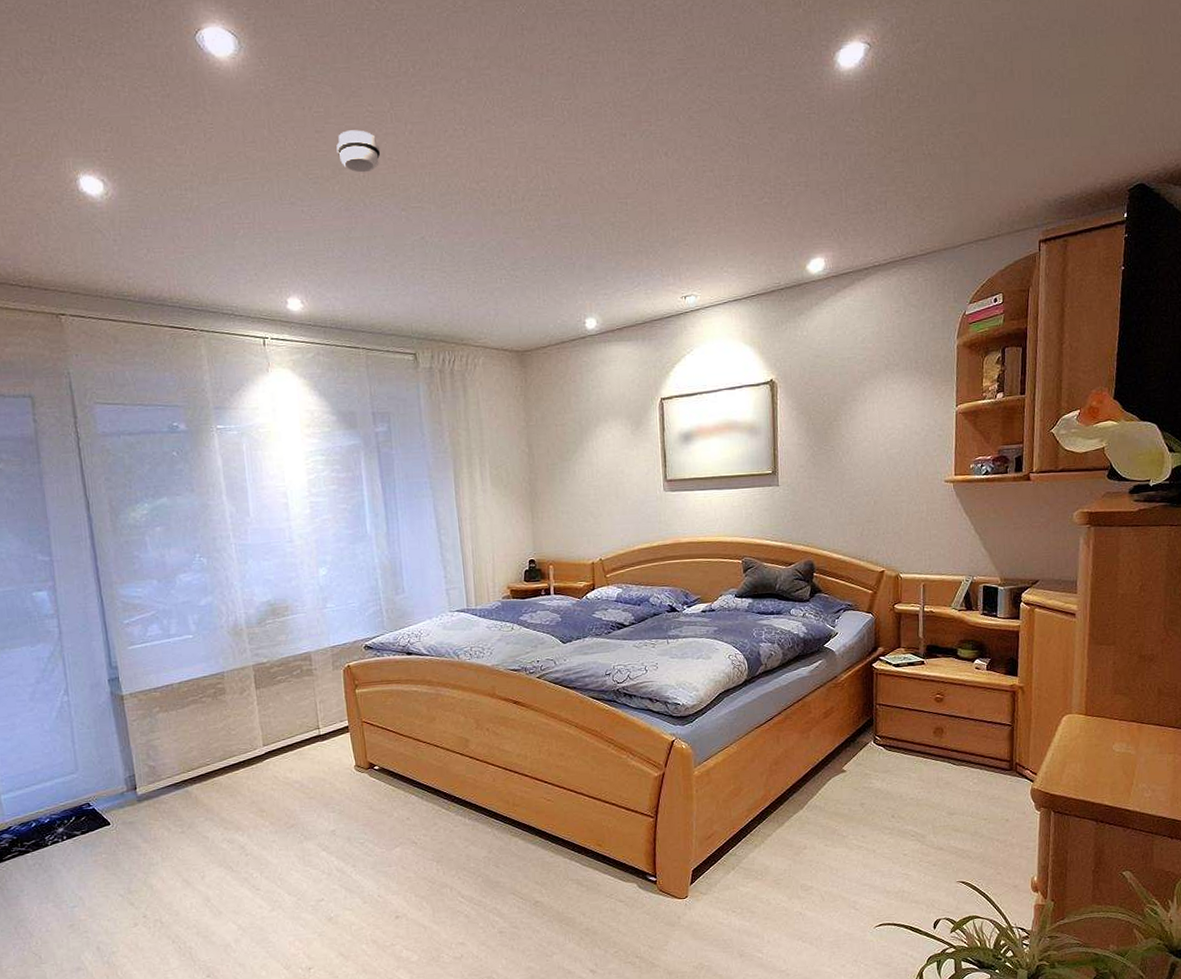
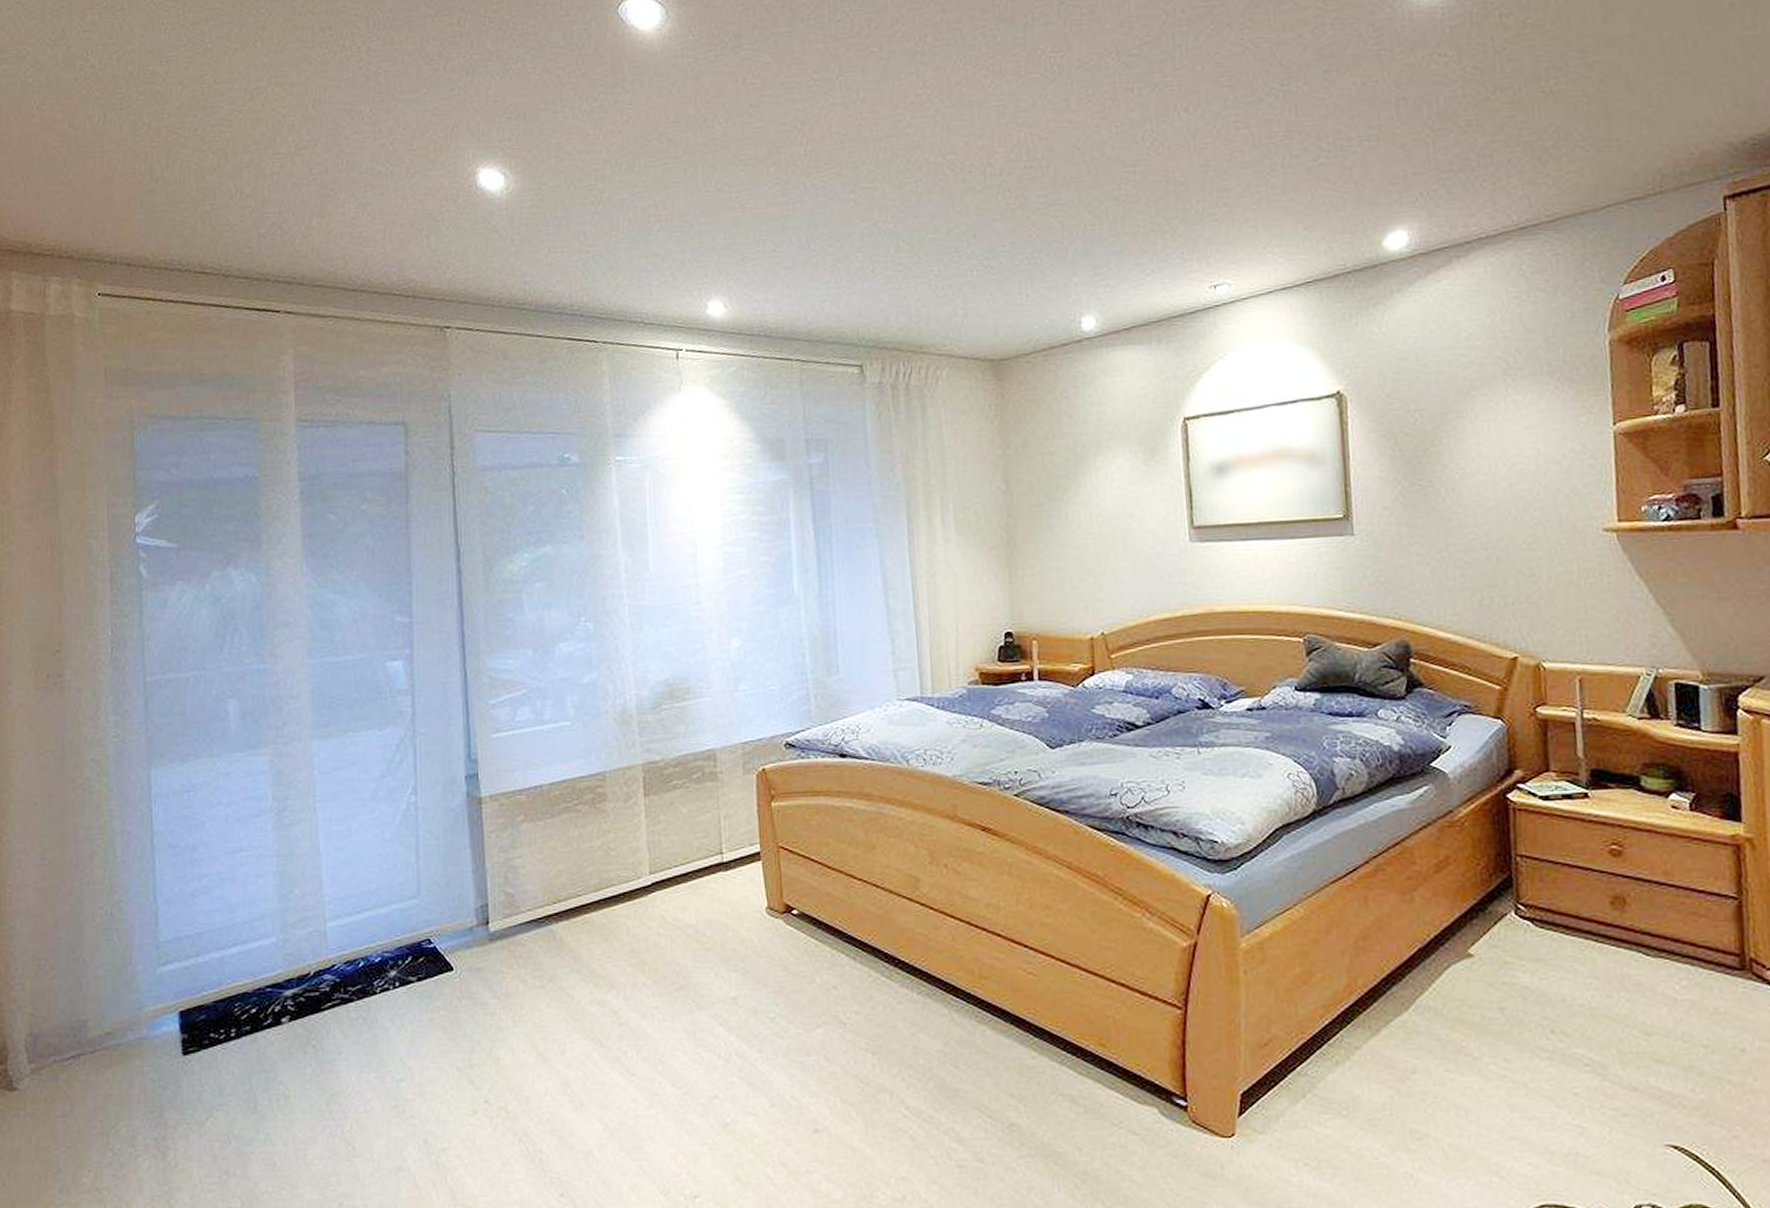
smoke detector: present [336,130,381,173] -> none [774,101,826,151]

